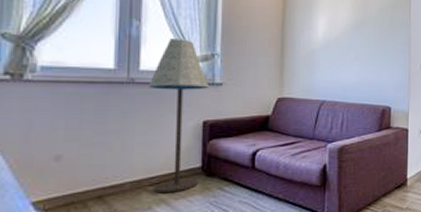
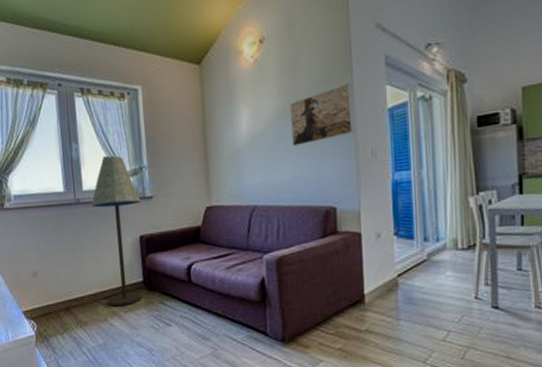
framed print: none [360,11,409,55] -> present [290,82,354,147]

